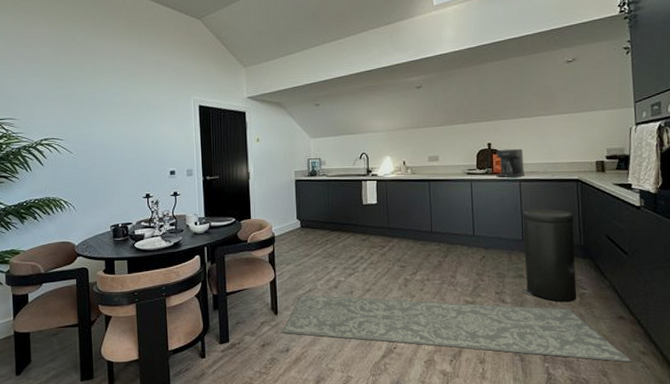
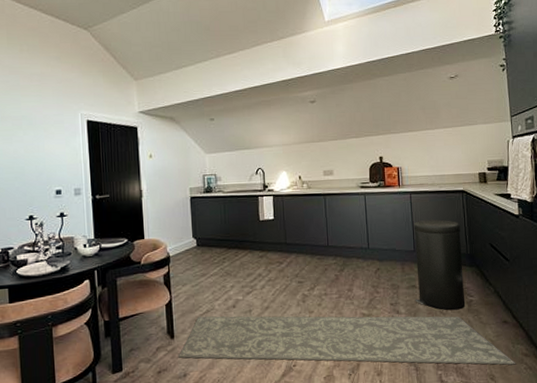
coffee maker: present [496,148,524,178] -> none [388,161,414,191]

